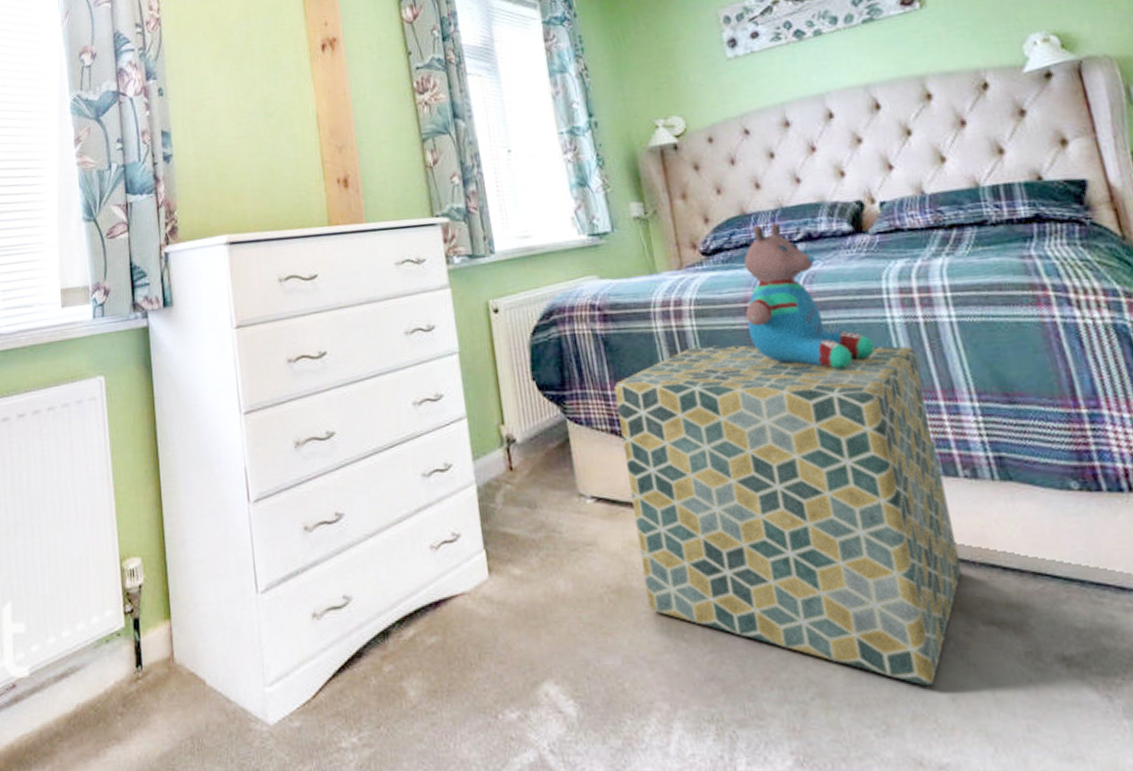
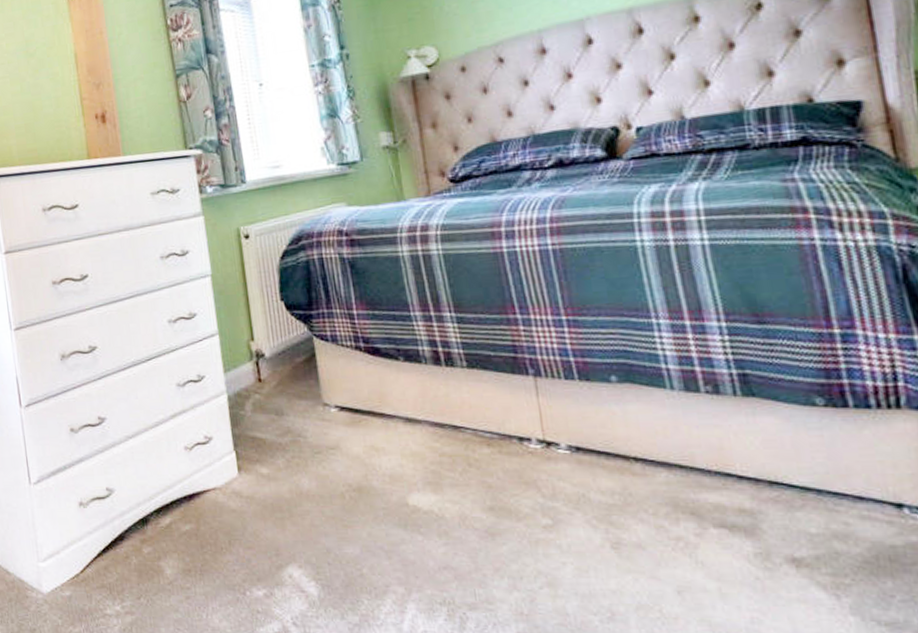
storage ottoman: present [614,345,962,686] -> none [360,268,697,580]
teddy bear: present [744,222,875,369] -> none [492,149,622,291]

